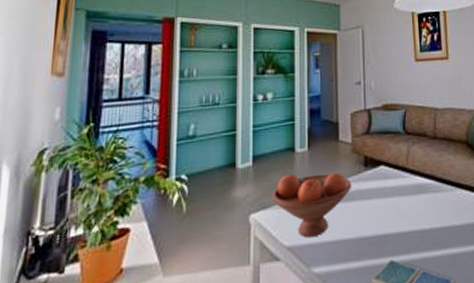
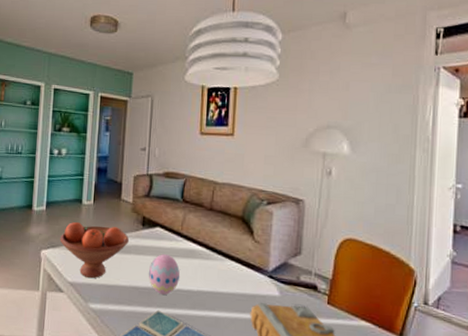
decorative egg: none [377,194,410,242] -> present [149,254,180,296]

